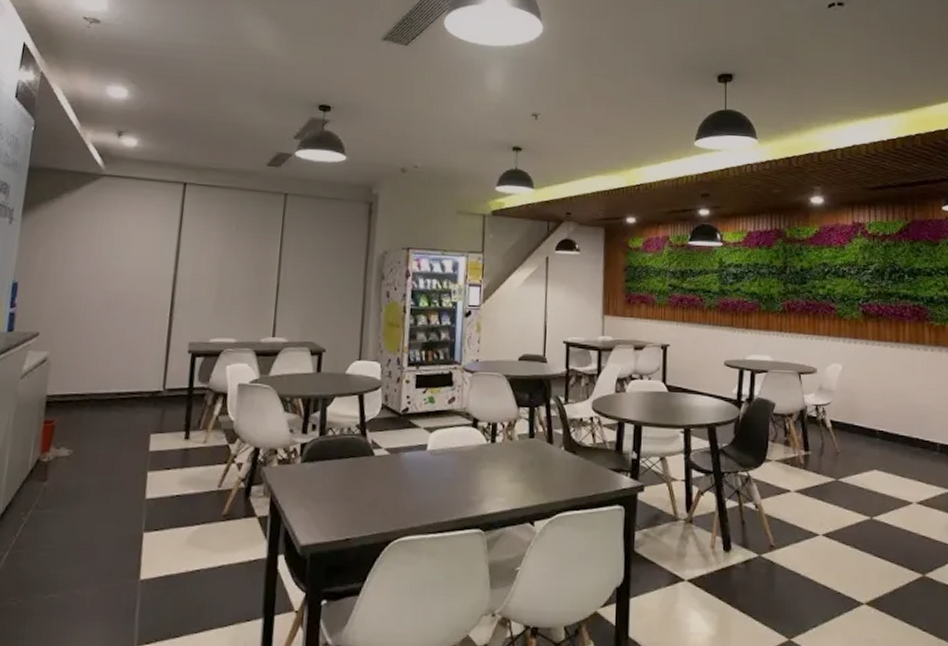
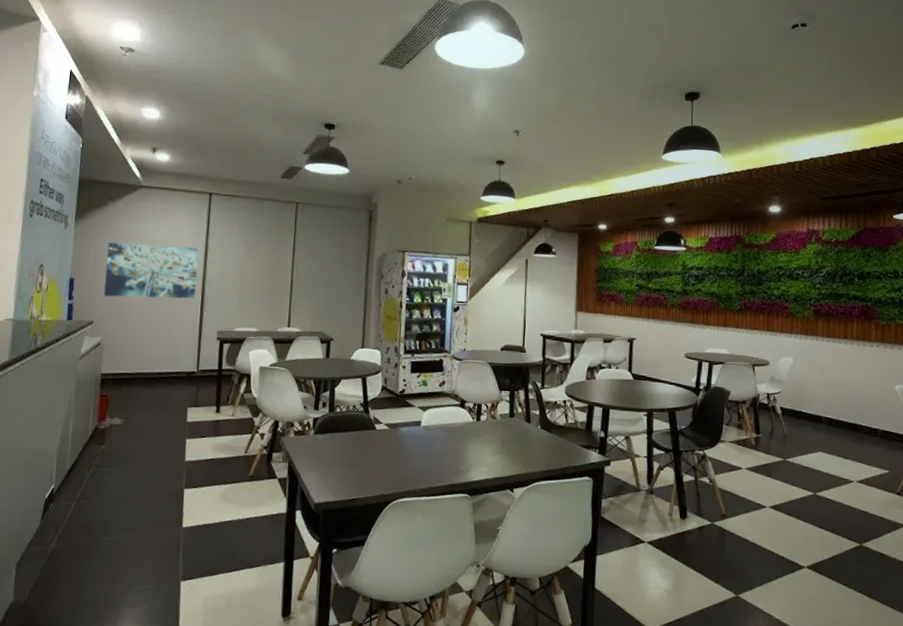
wall art: none [53,240,169,306] -> present [104,243,199,299]

